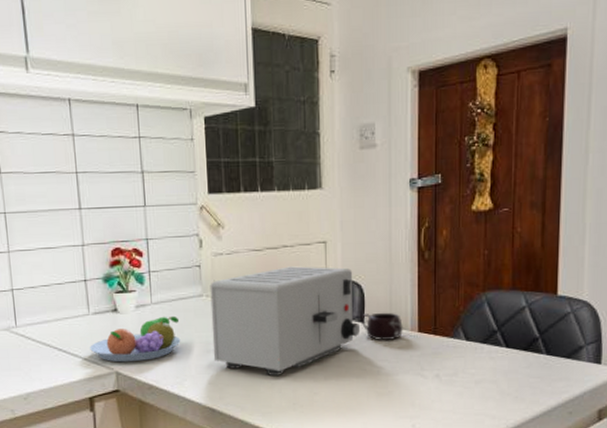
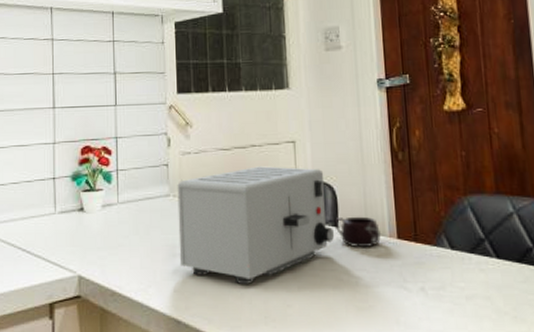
fruit bowl: present [90,316,181,363] -> none [54,216,146,265]

